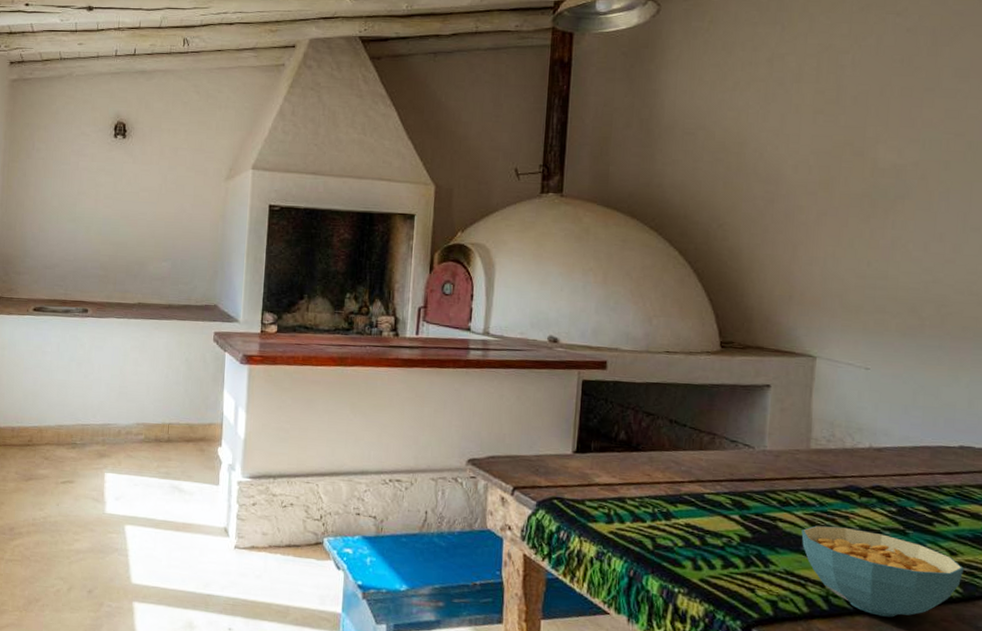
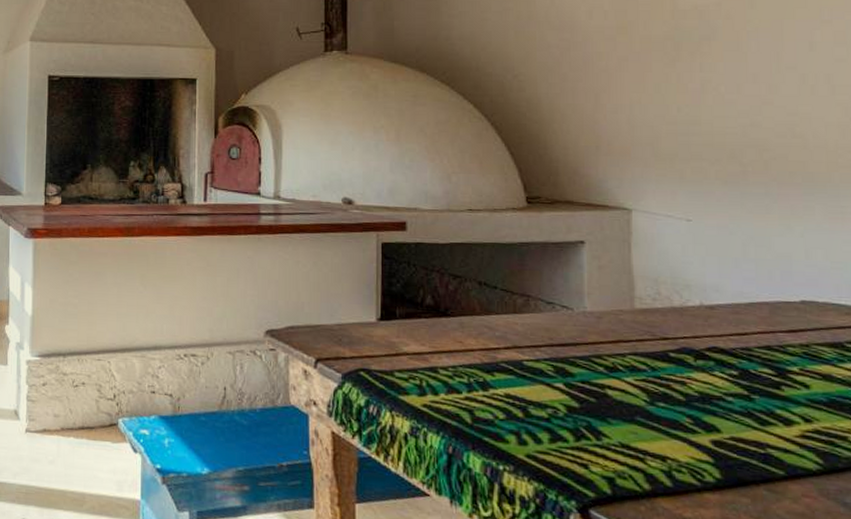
cereal bowl: present [801,525,964,618] -> none [634,392,822,494]

